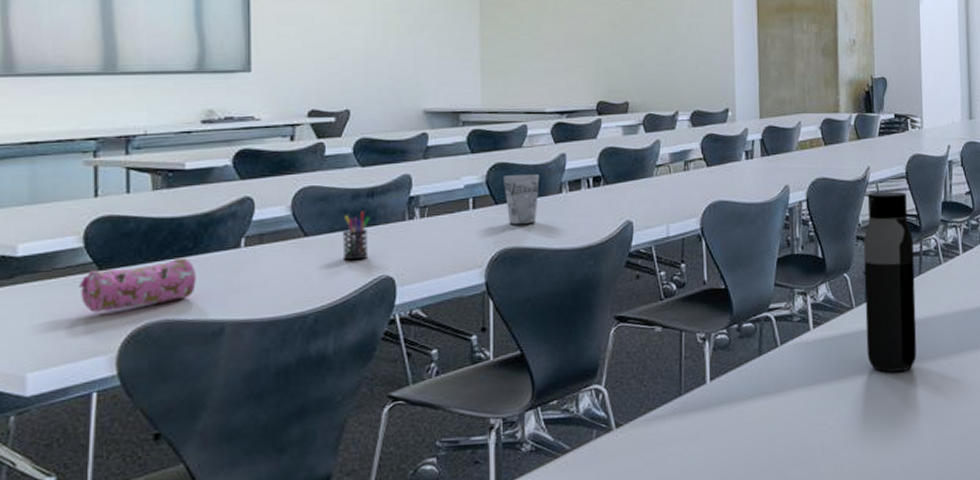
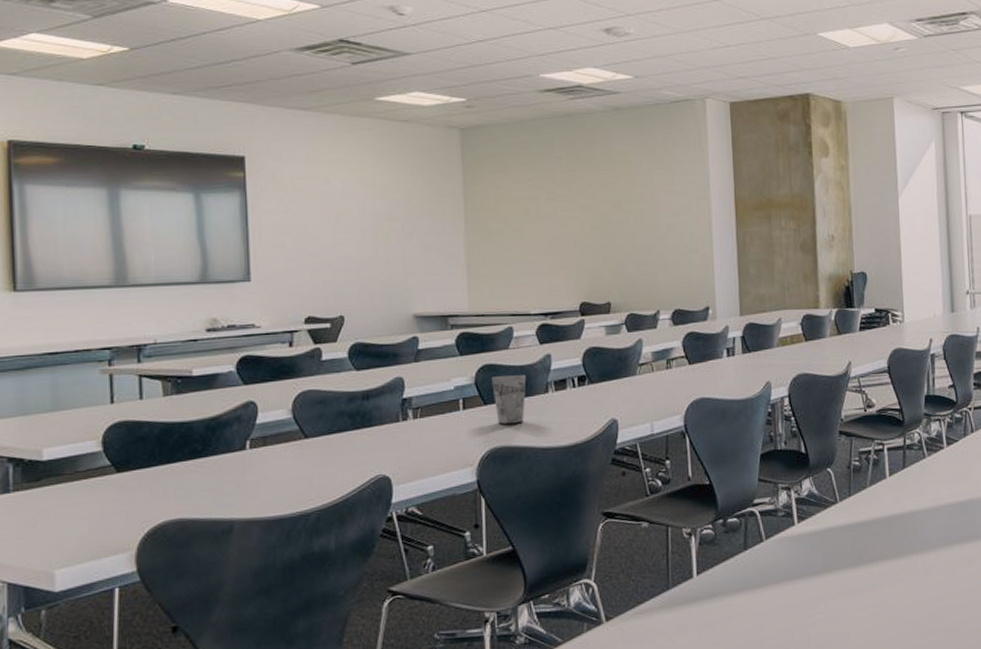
pencil case: present [79,259,196,313] -> none [100,461,206,513]
pen holder: present [342,211,370,261] -> none [340,413,366,461]
water bottle: present [864,191,917,372] -> none [846,386,902,566]

